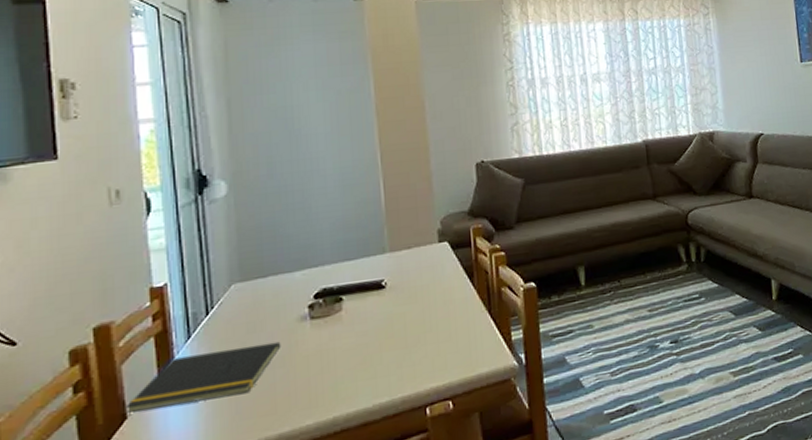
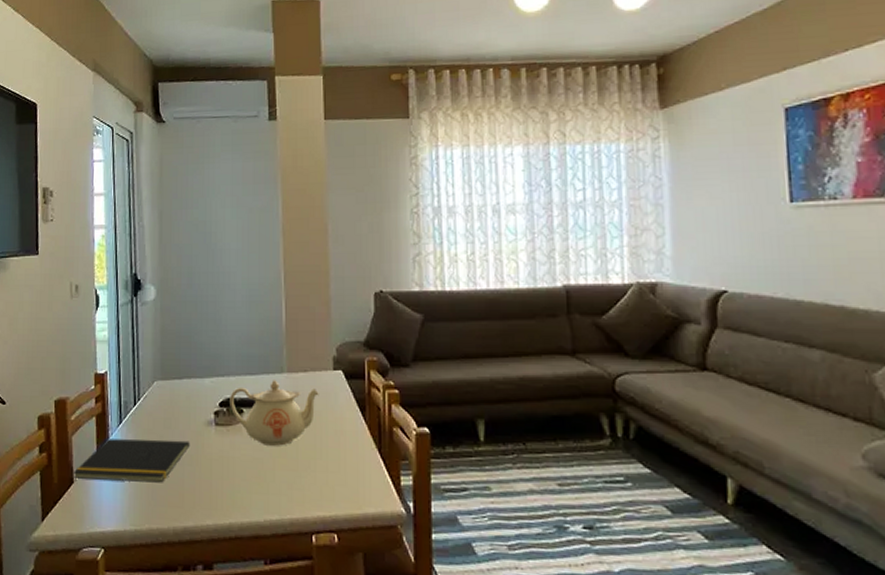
teapot: none [326,261,425,330] -> present [230,380,319,446]

